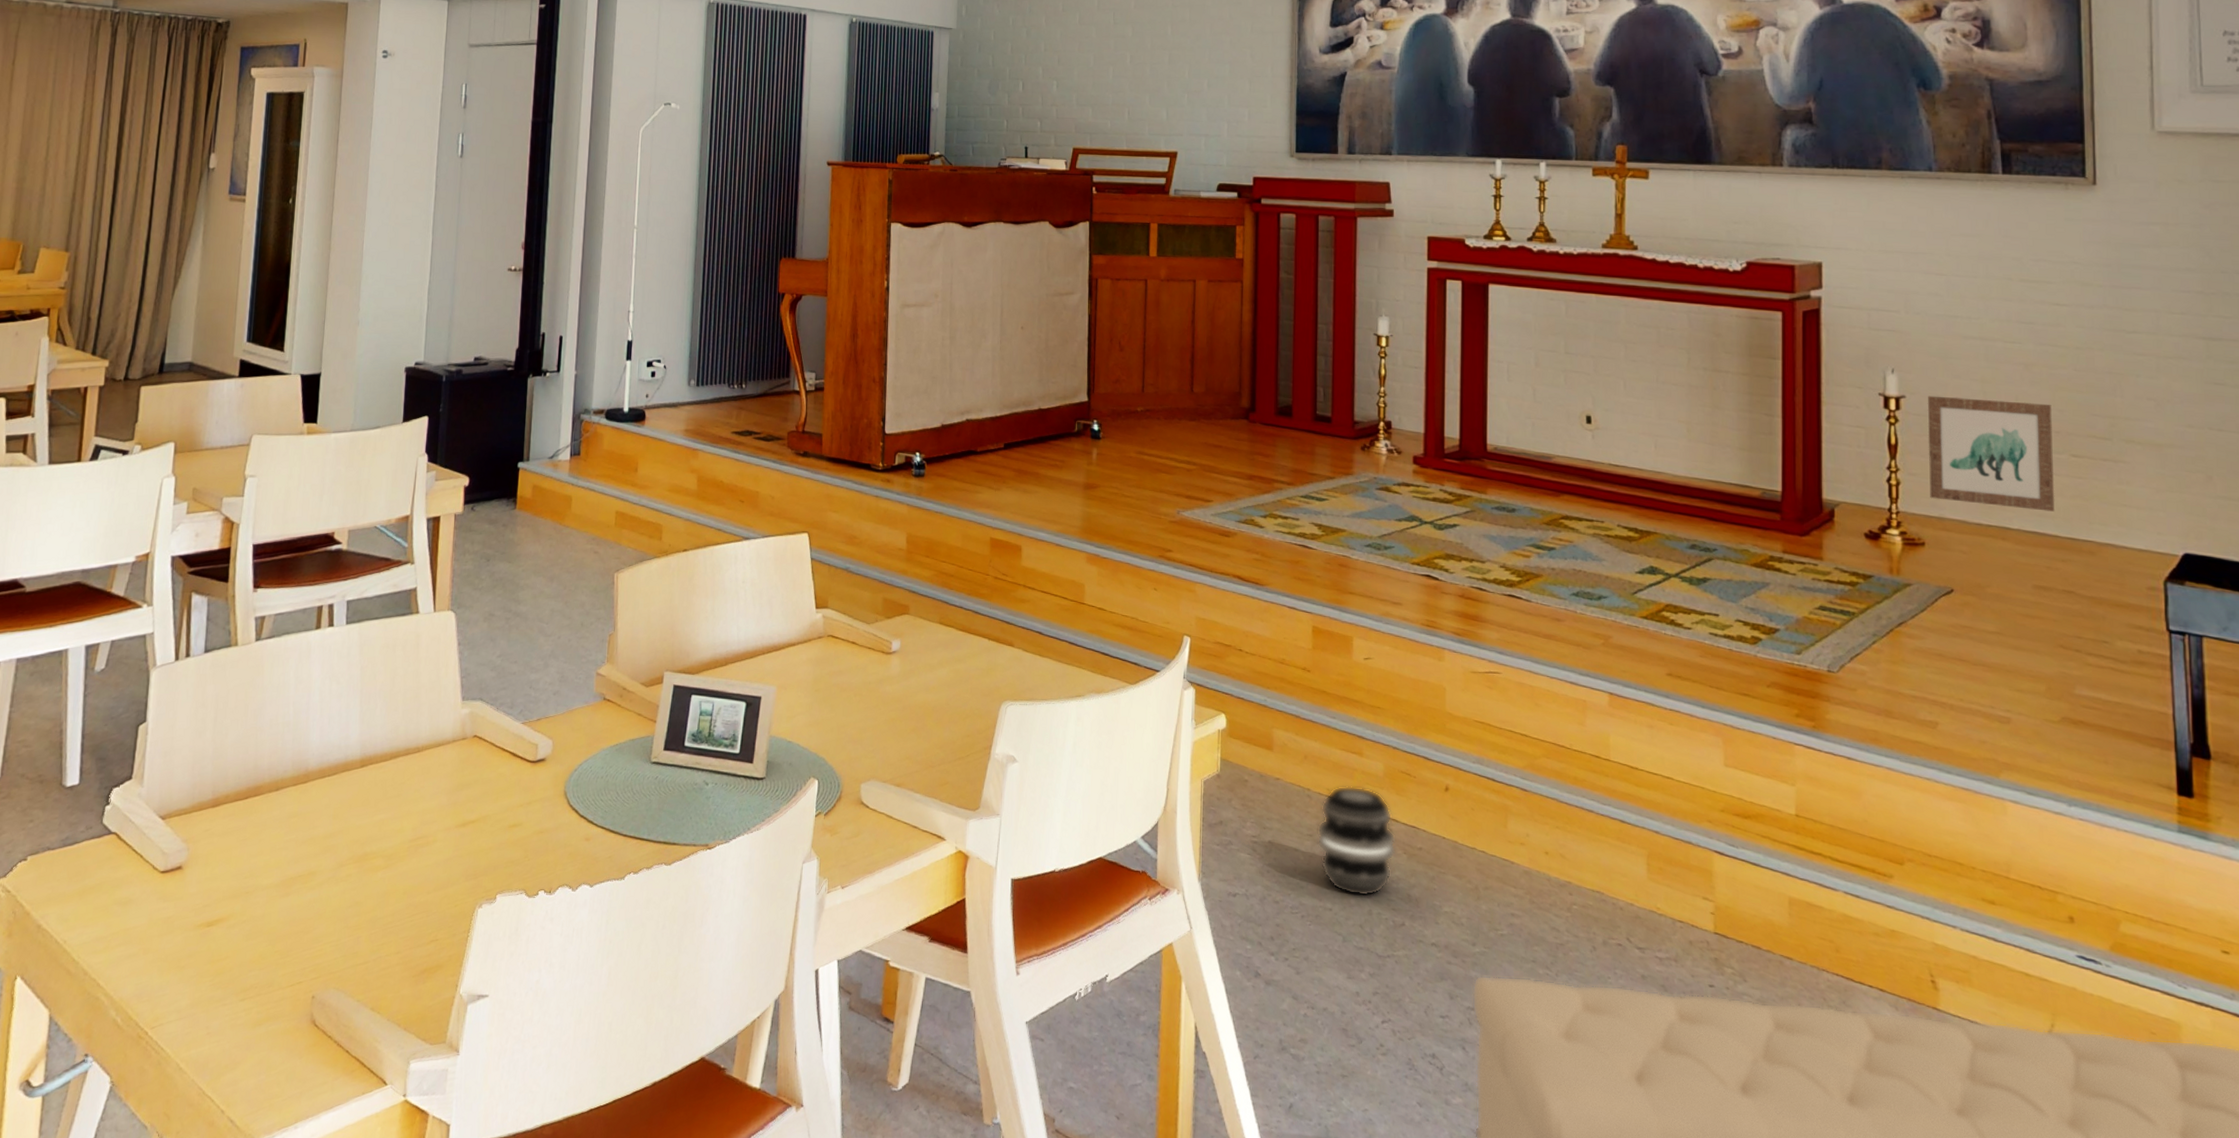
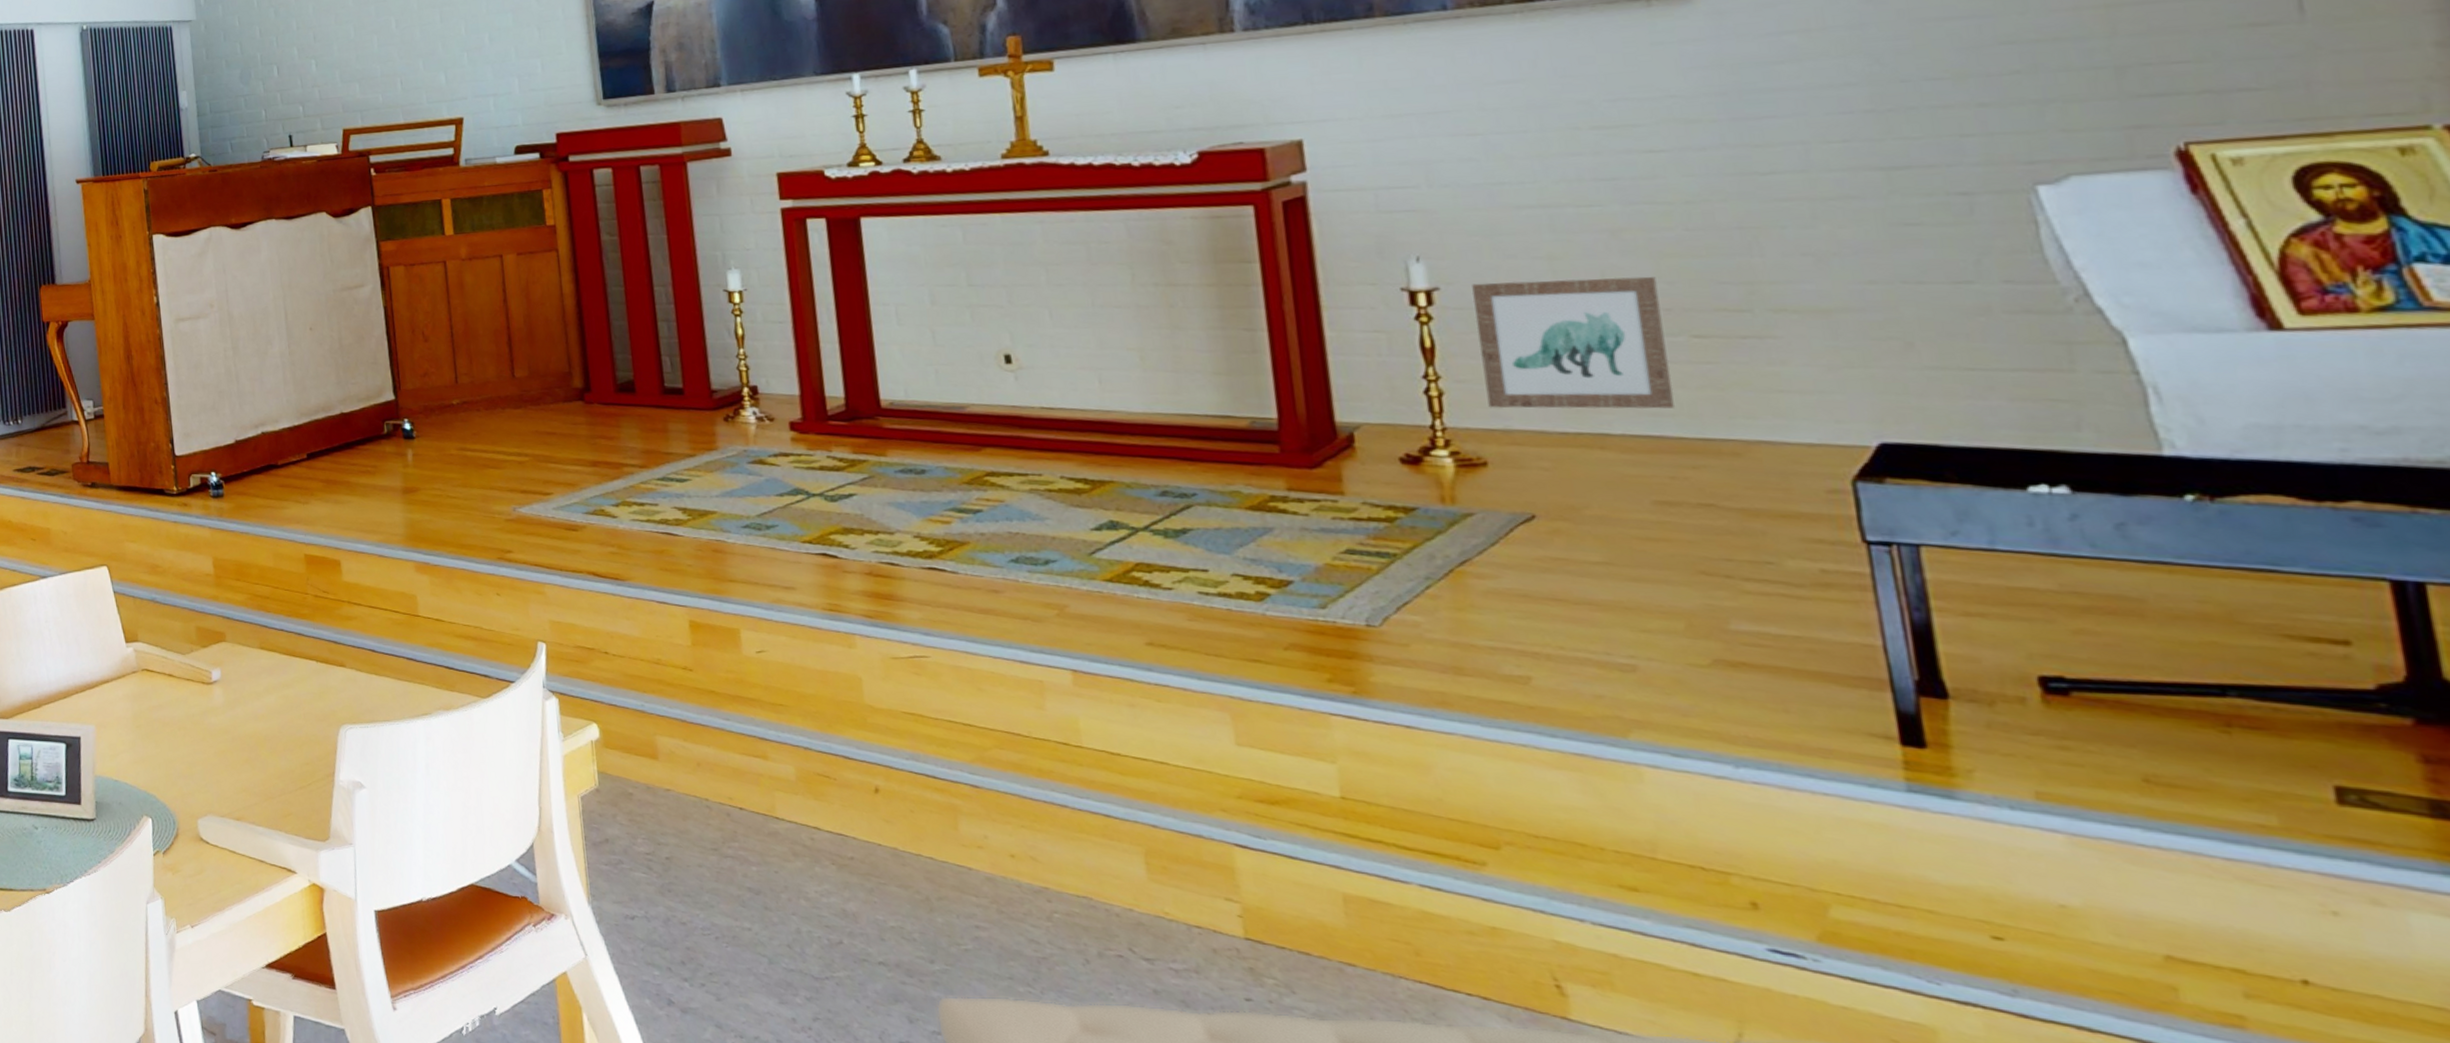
speaker: present [1317,786,1396,897] -> none [722,793,822,914]

